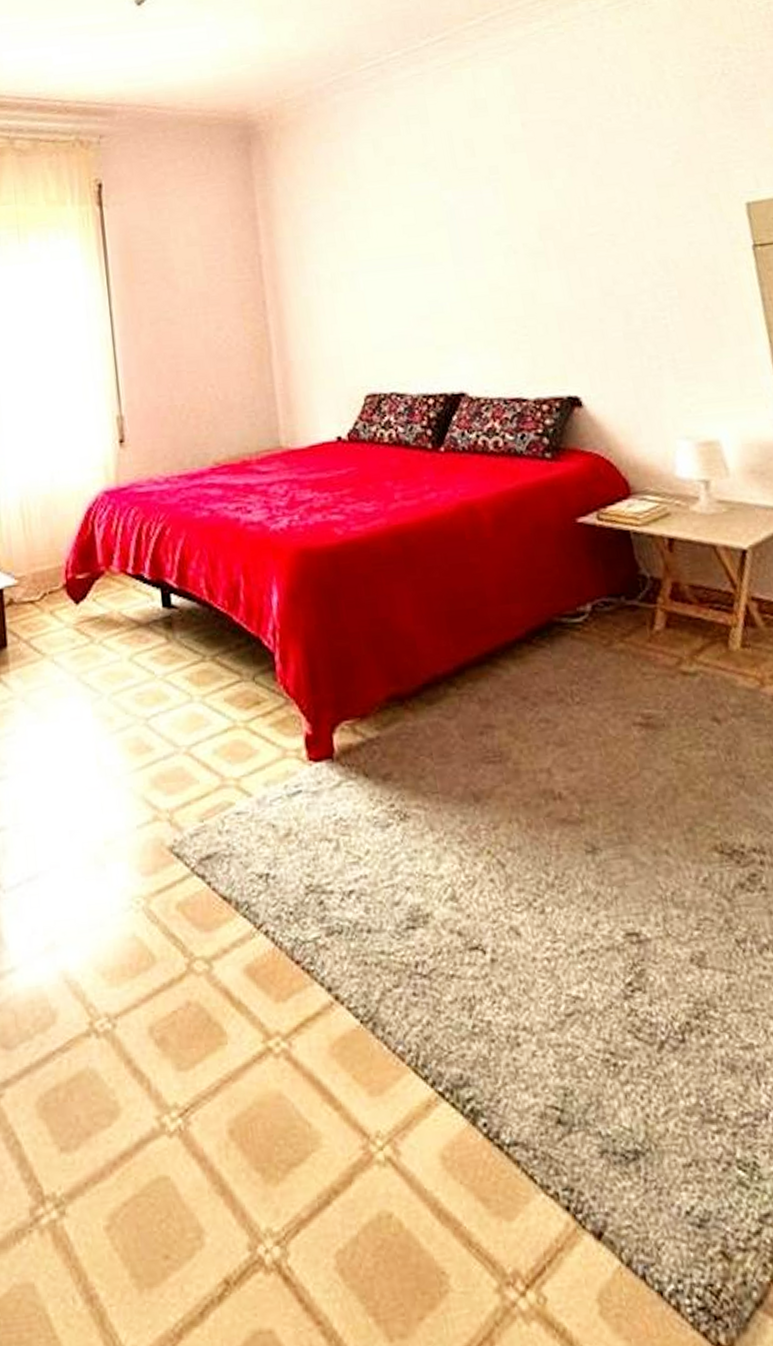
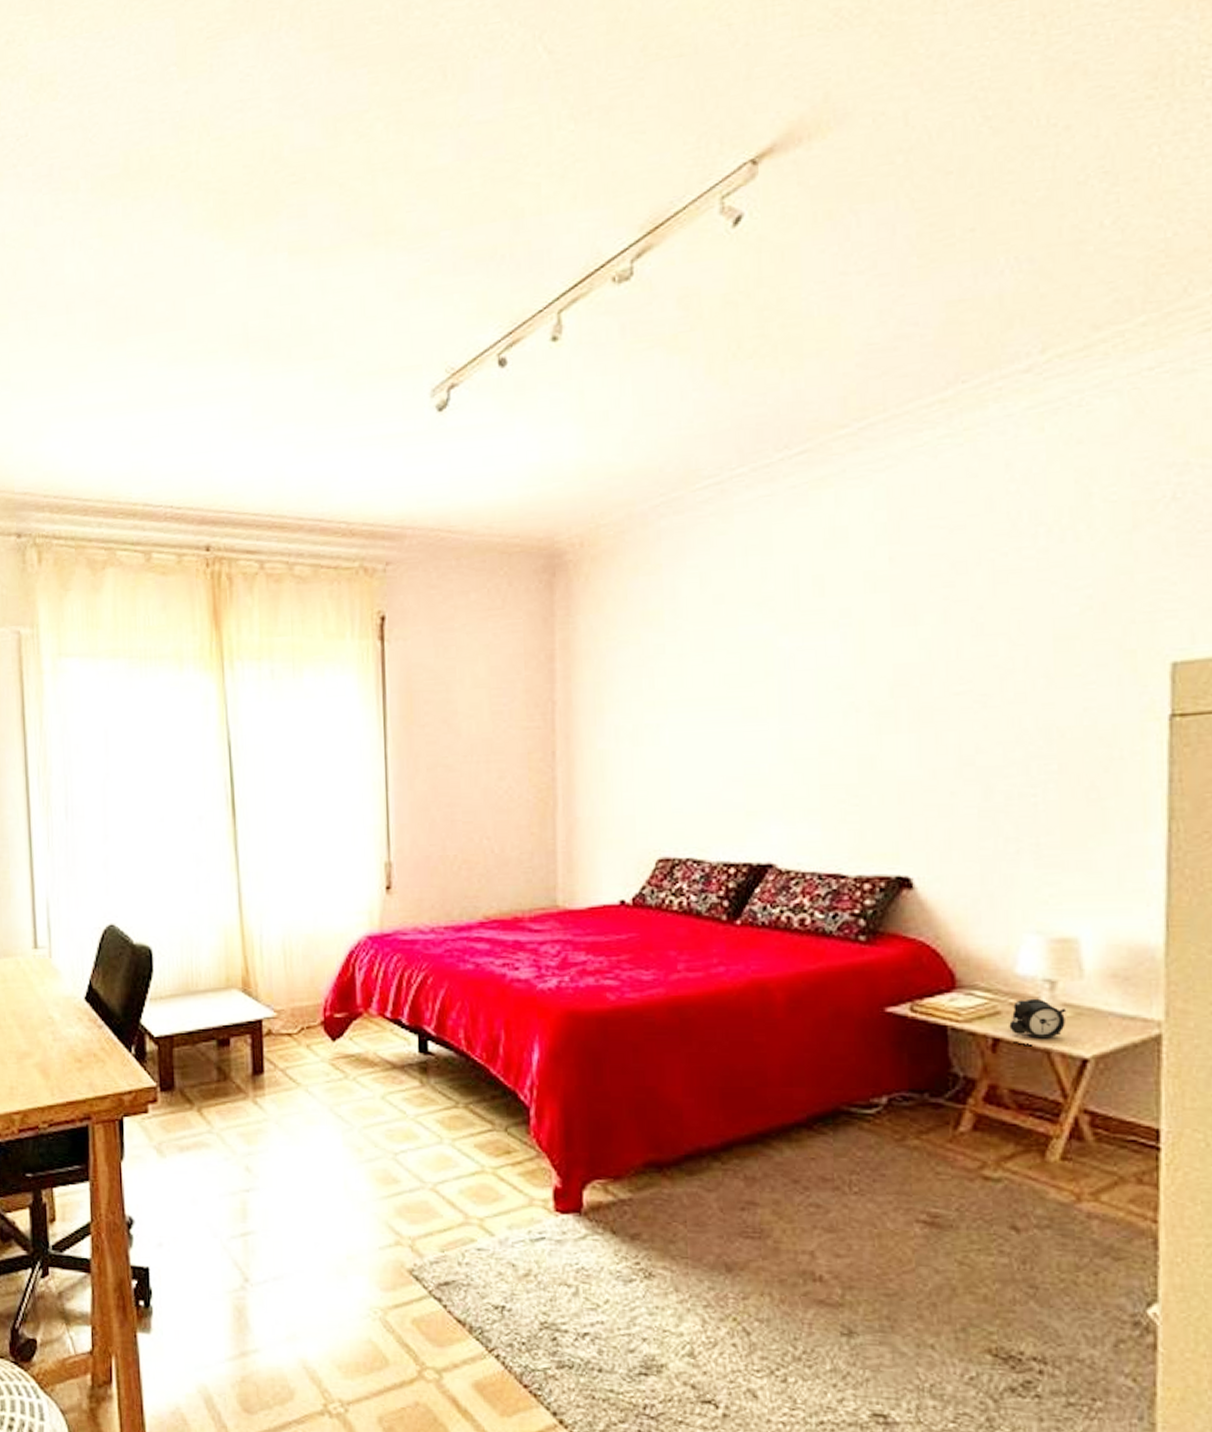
alarm clock: none [678,497,723,535] -> present [1009,998,1067,1039]

